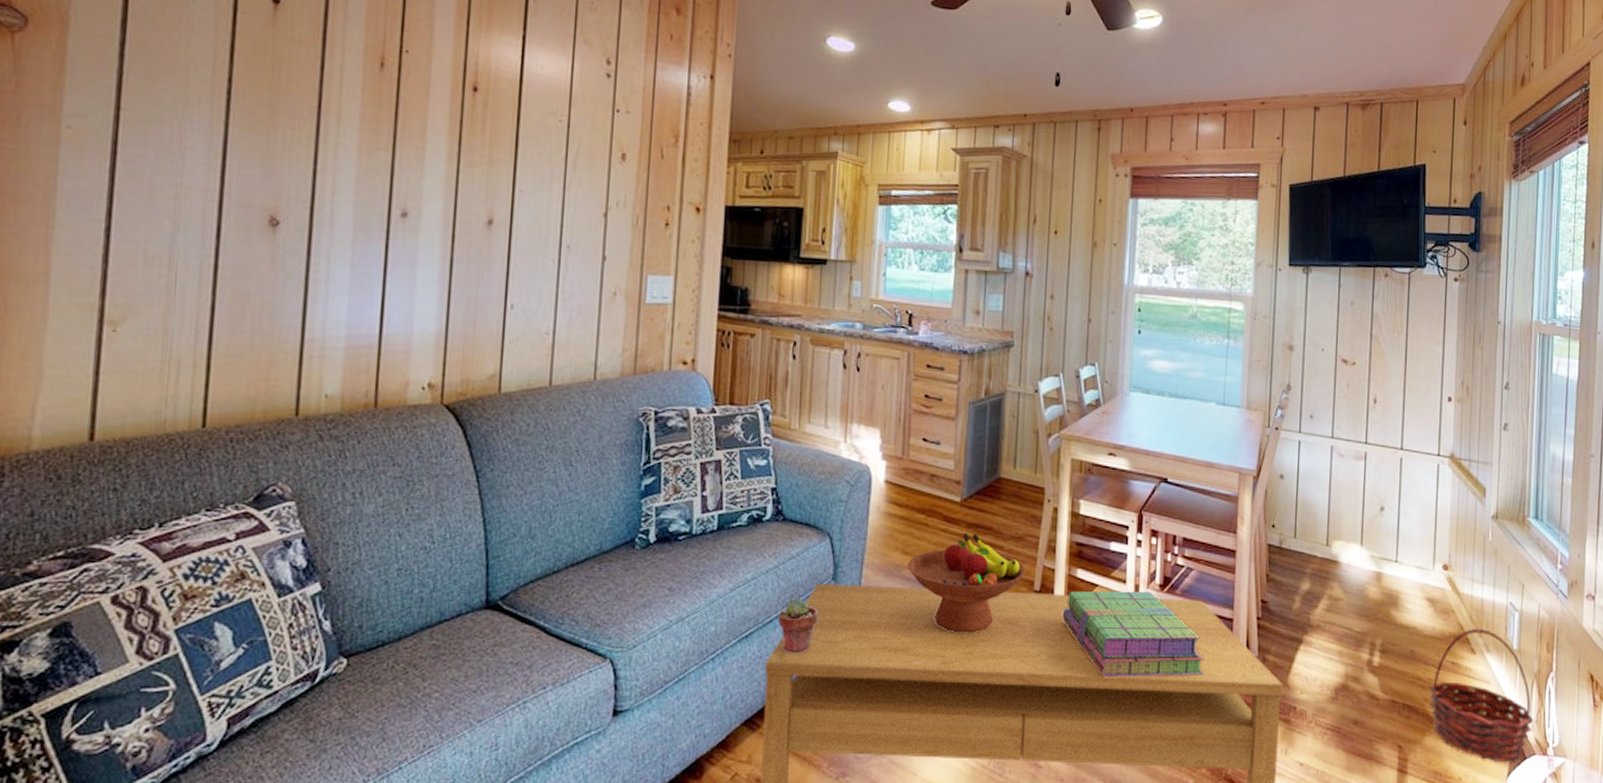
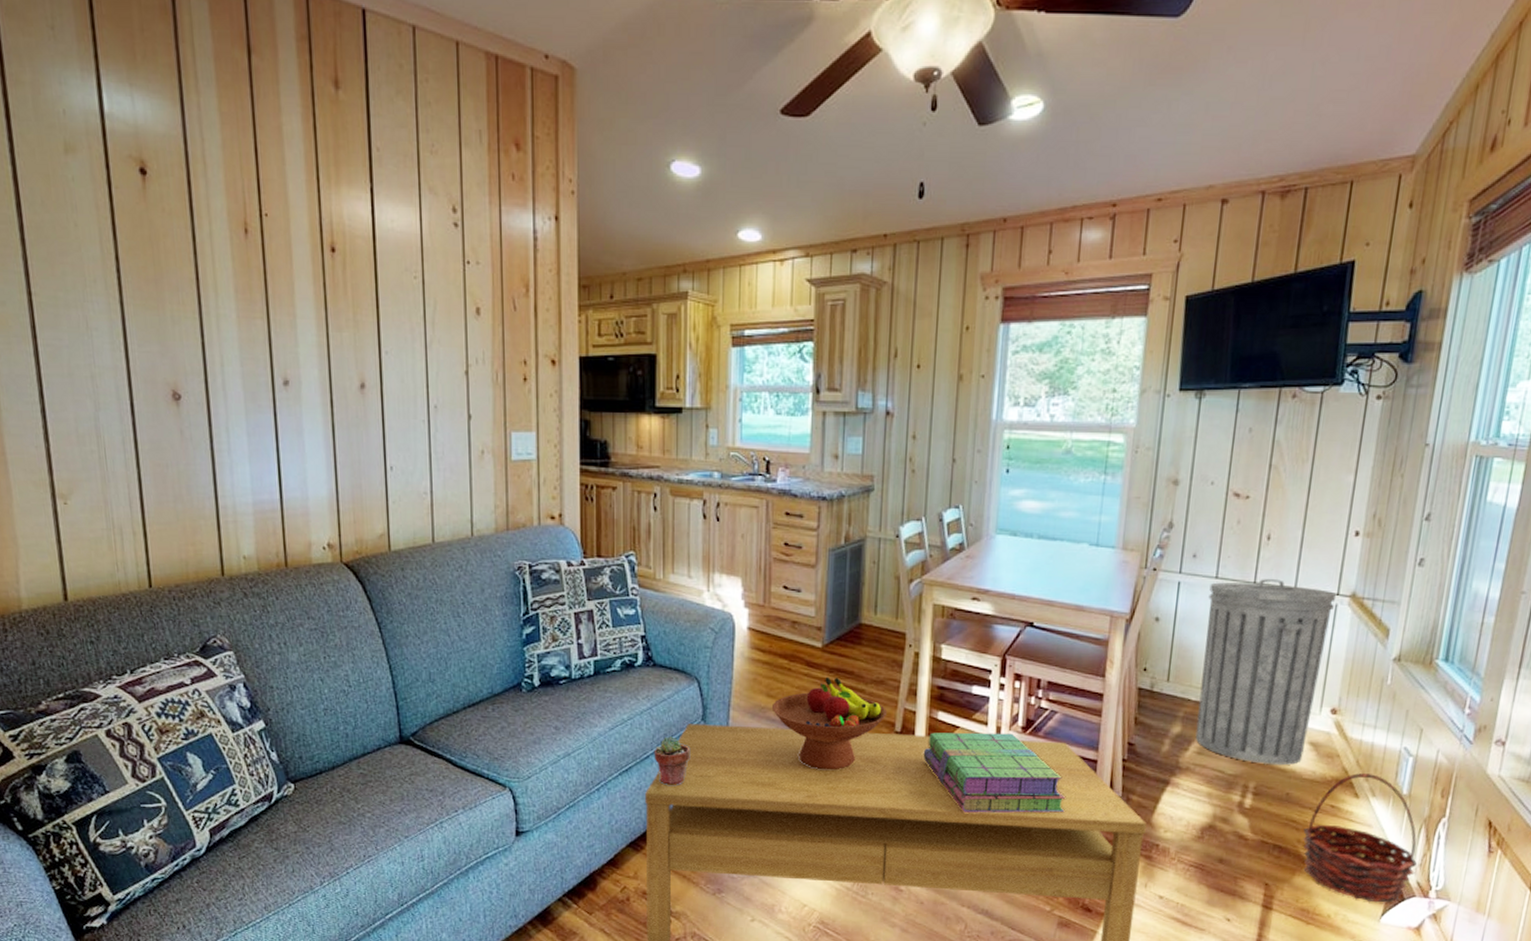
trash can: none [1323,439,1438,621] -> present [1195,579,1337,765]

